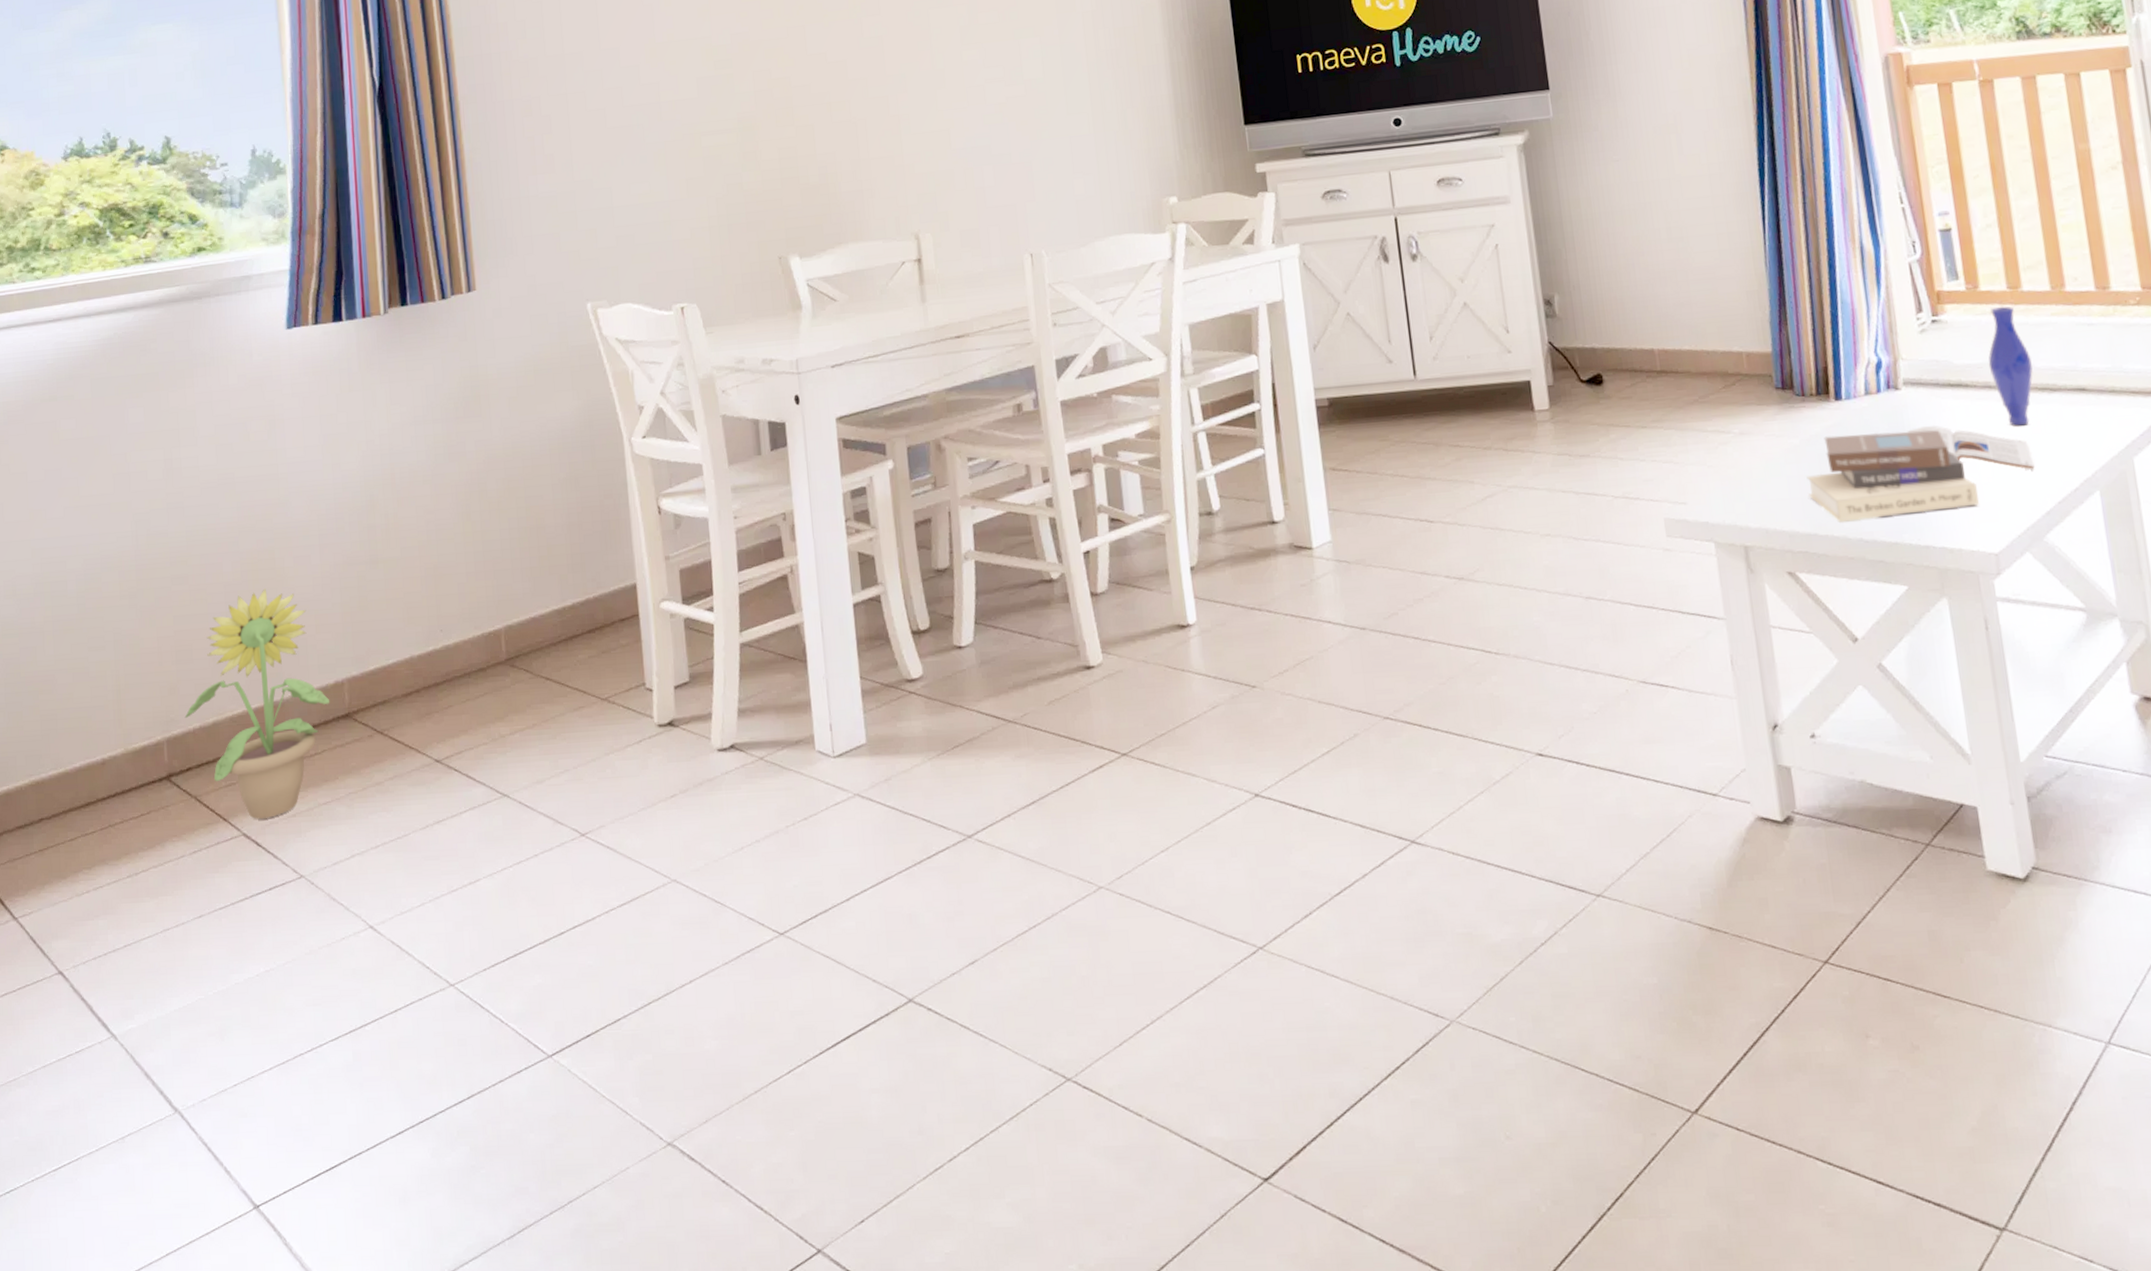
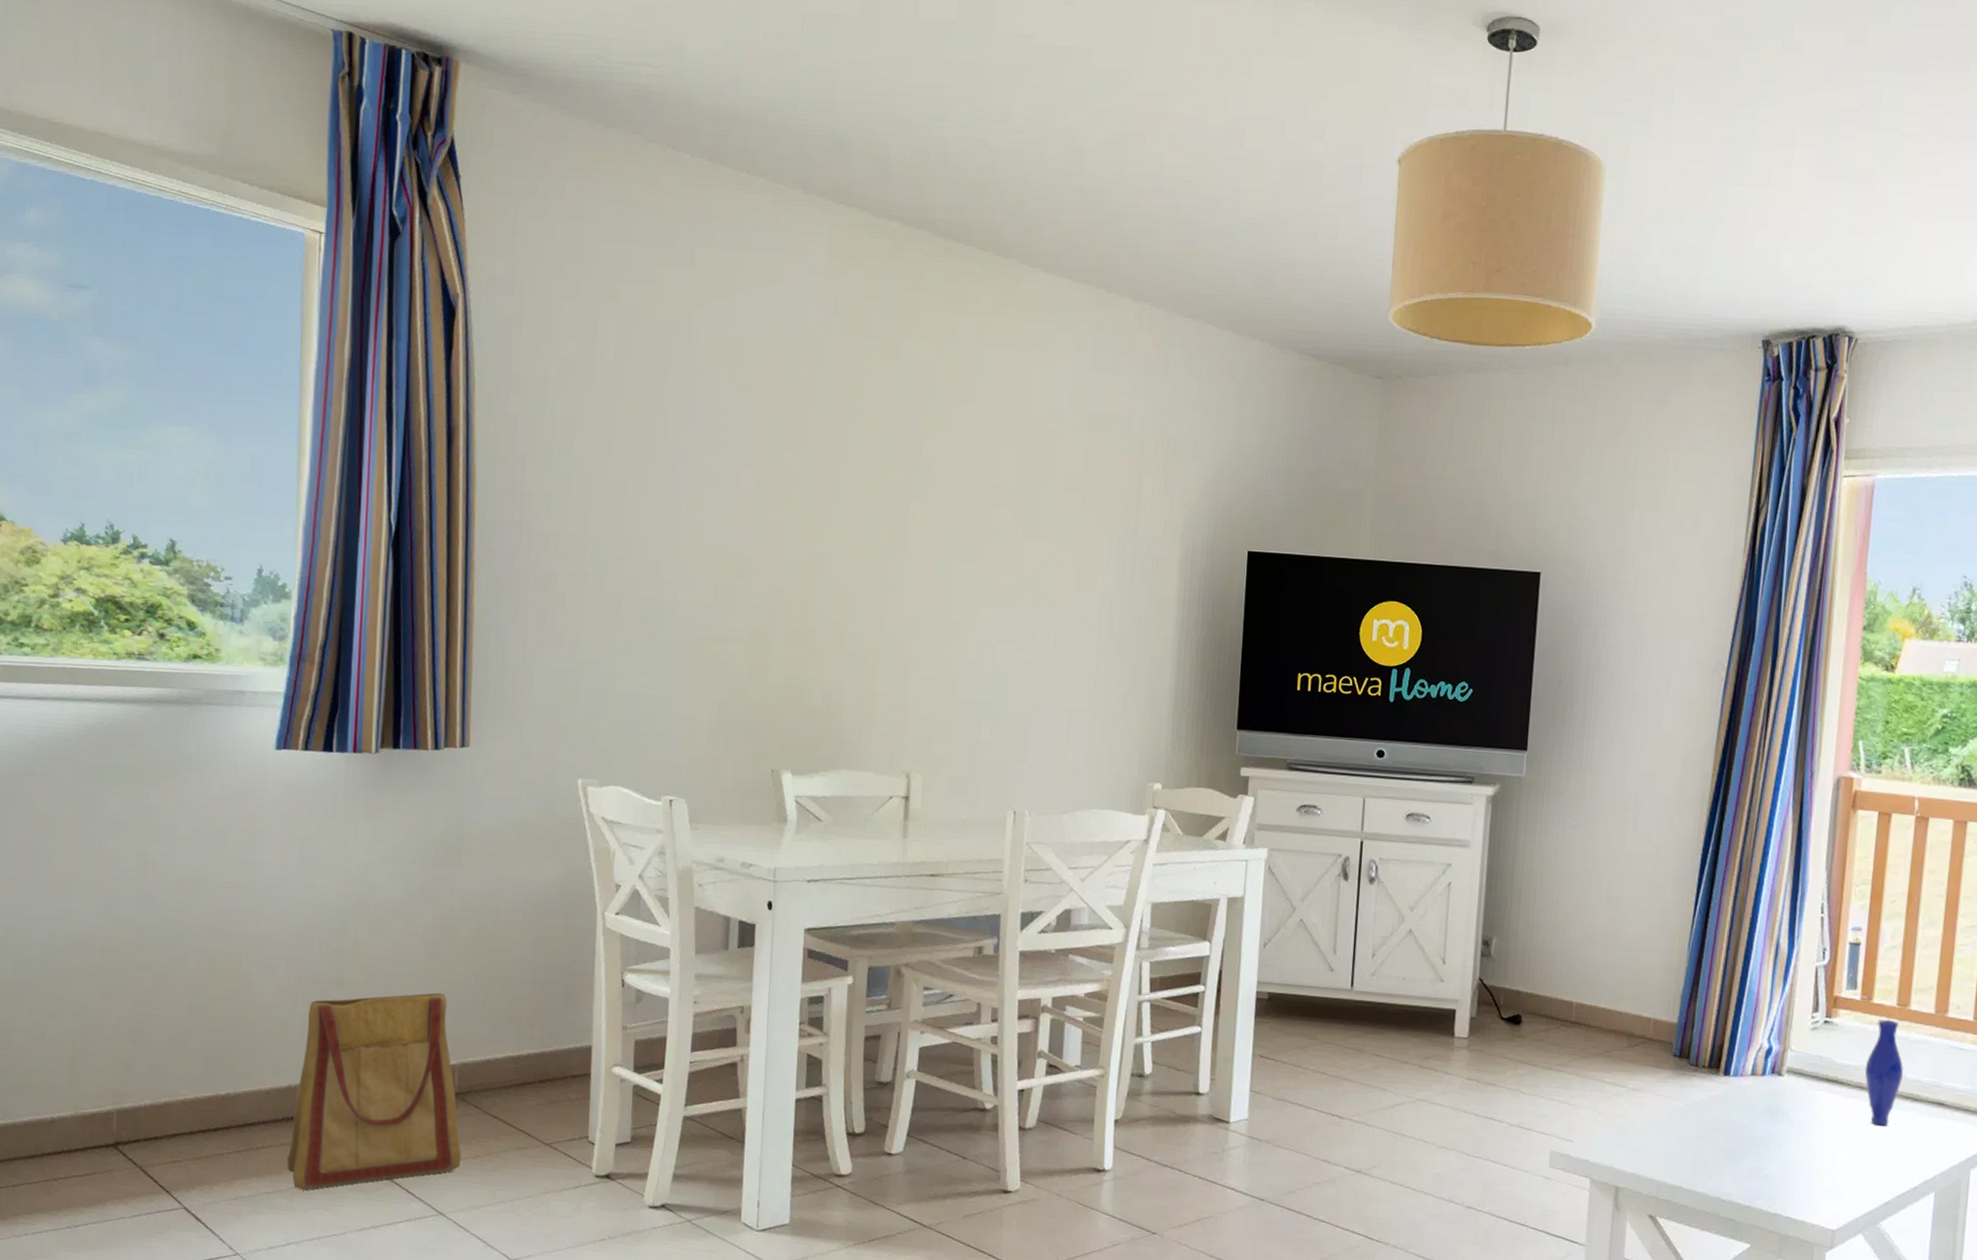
sunflower: present [184,588,330,820] -> none [137,989,282,1198]
shopping bag: none [342,554,519,793] -> present [287,993,462,1190]
books: present [1806,430,1980,522] -> none [1682,1105,1831,1187]
magazine: present [1907,425,2035,471] -> none [1780,1110,1884,1165]

